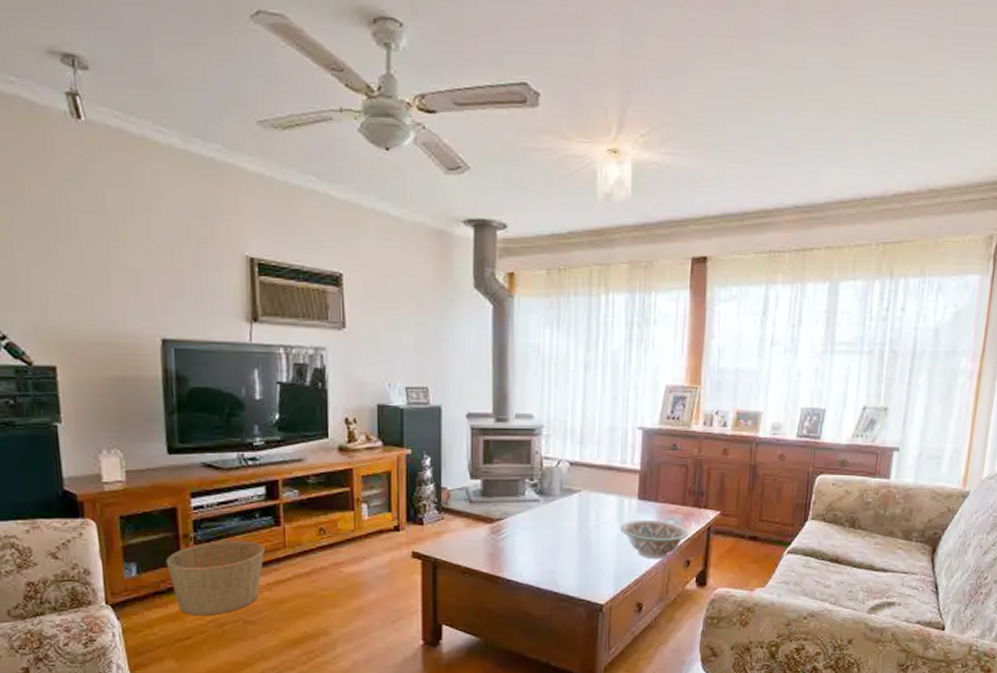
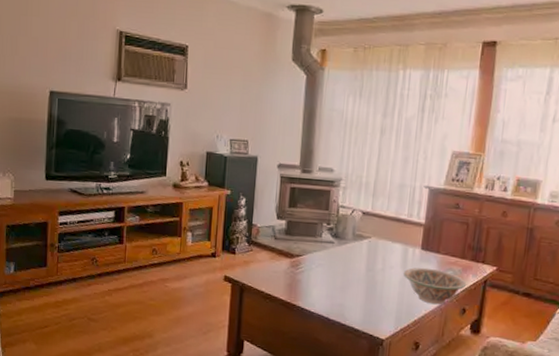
basket: present [165,540,265,615] -> none [35,251,109,311]

